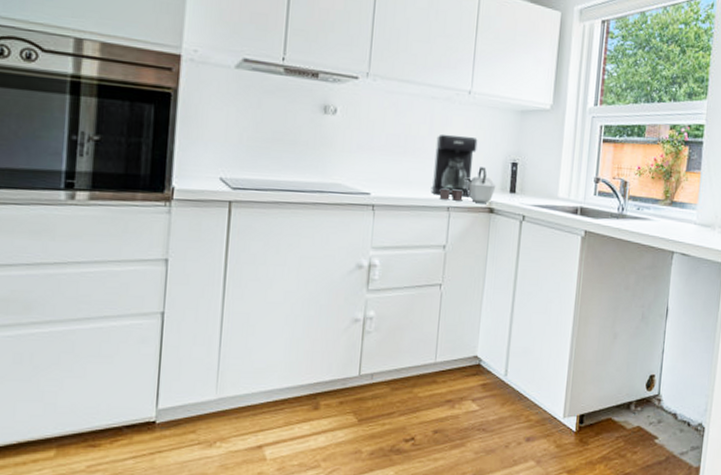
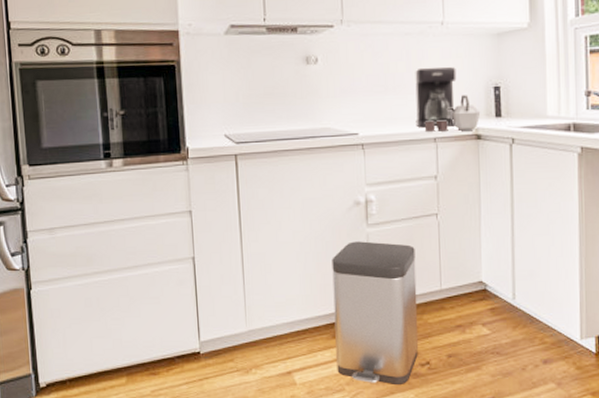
pedal bin: none [314,307,414,461] -> present [332,241,419,384]

